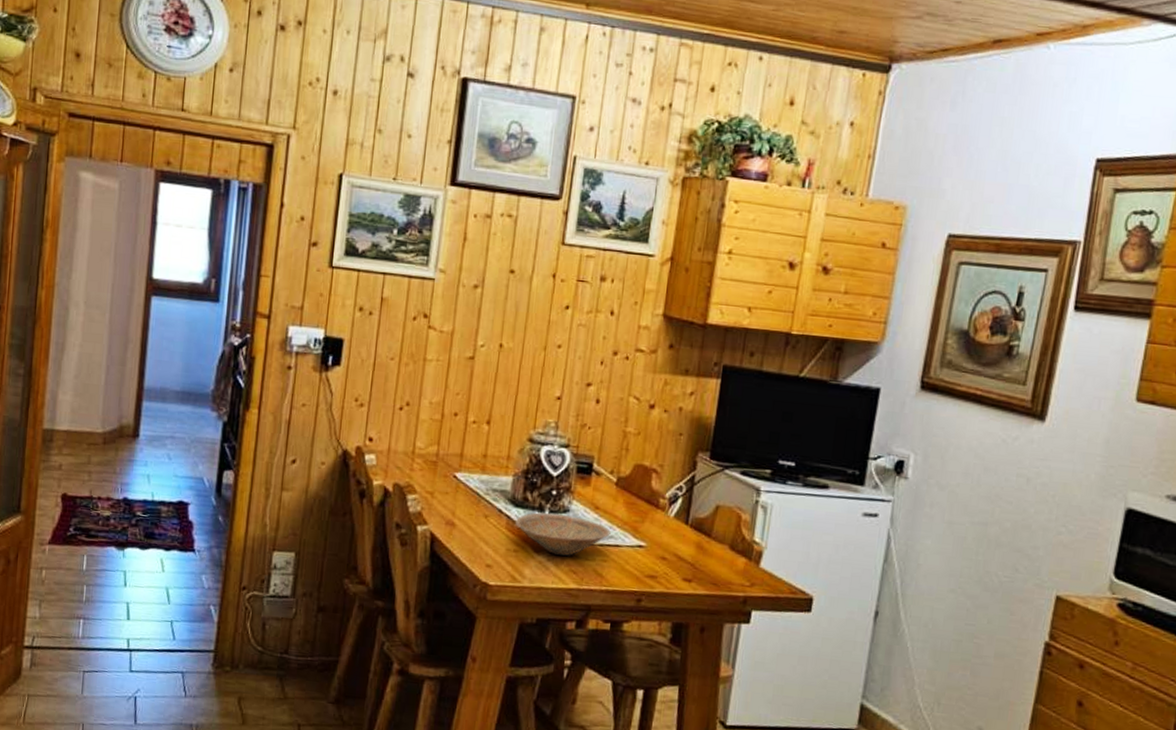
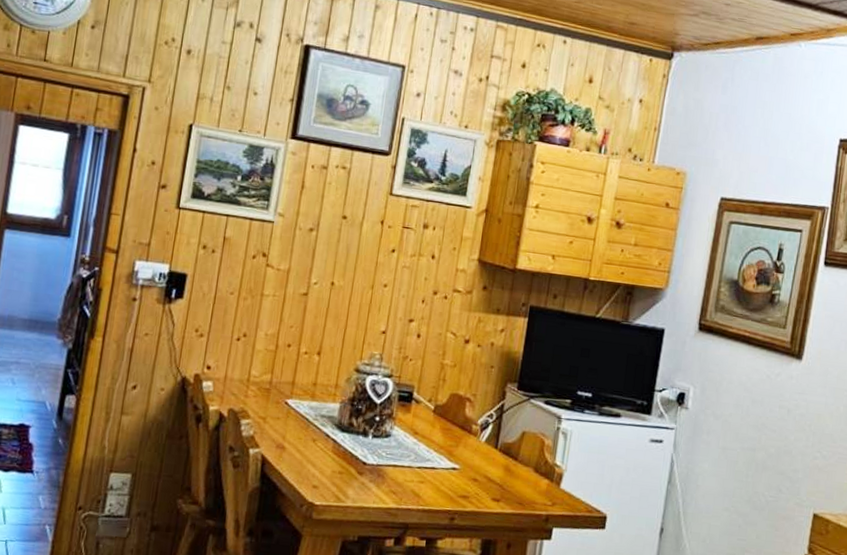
bowl: present [515,512,611,556] -> none [340,437,428,478]

